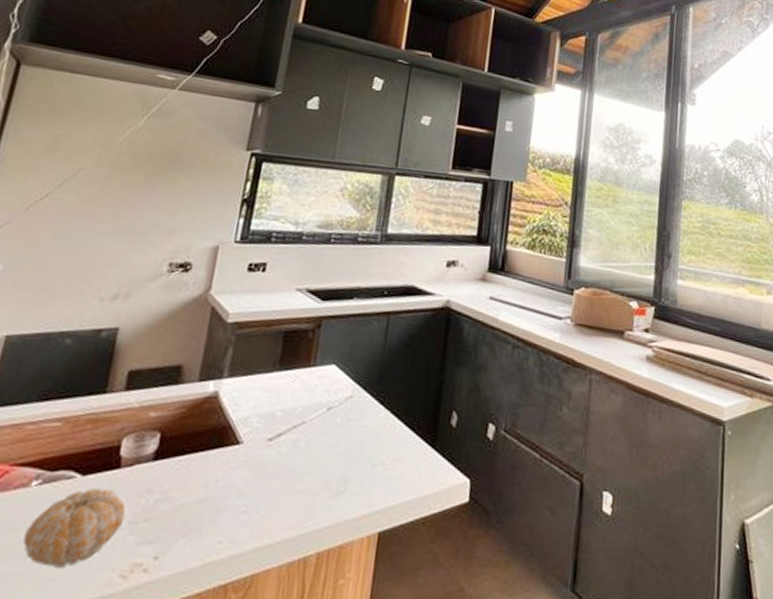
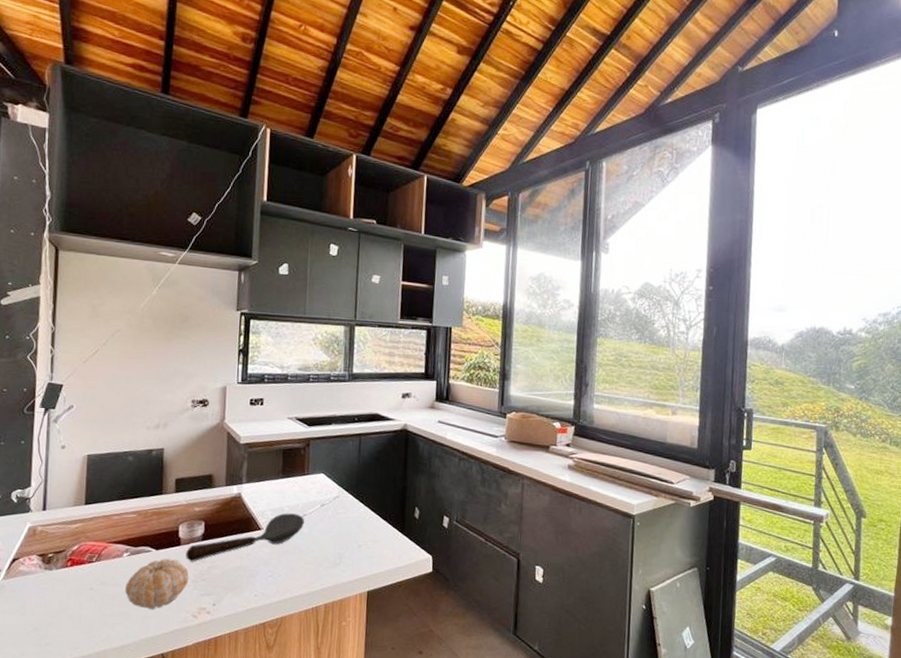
spoon: none [125,419,303,493] -> present [186,513,305,562]

